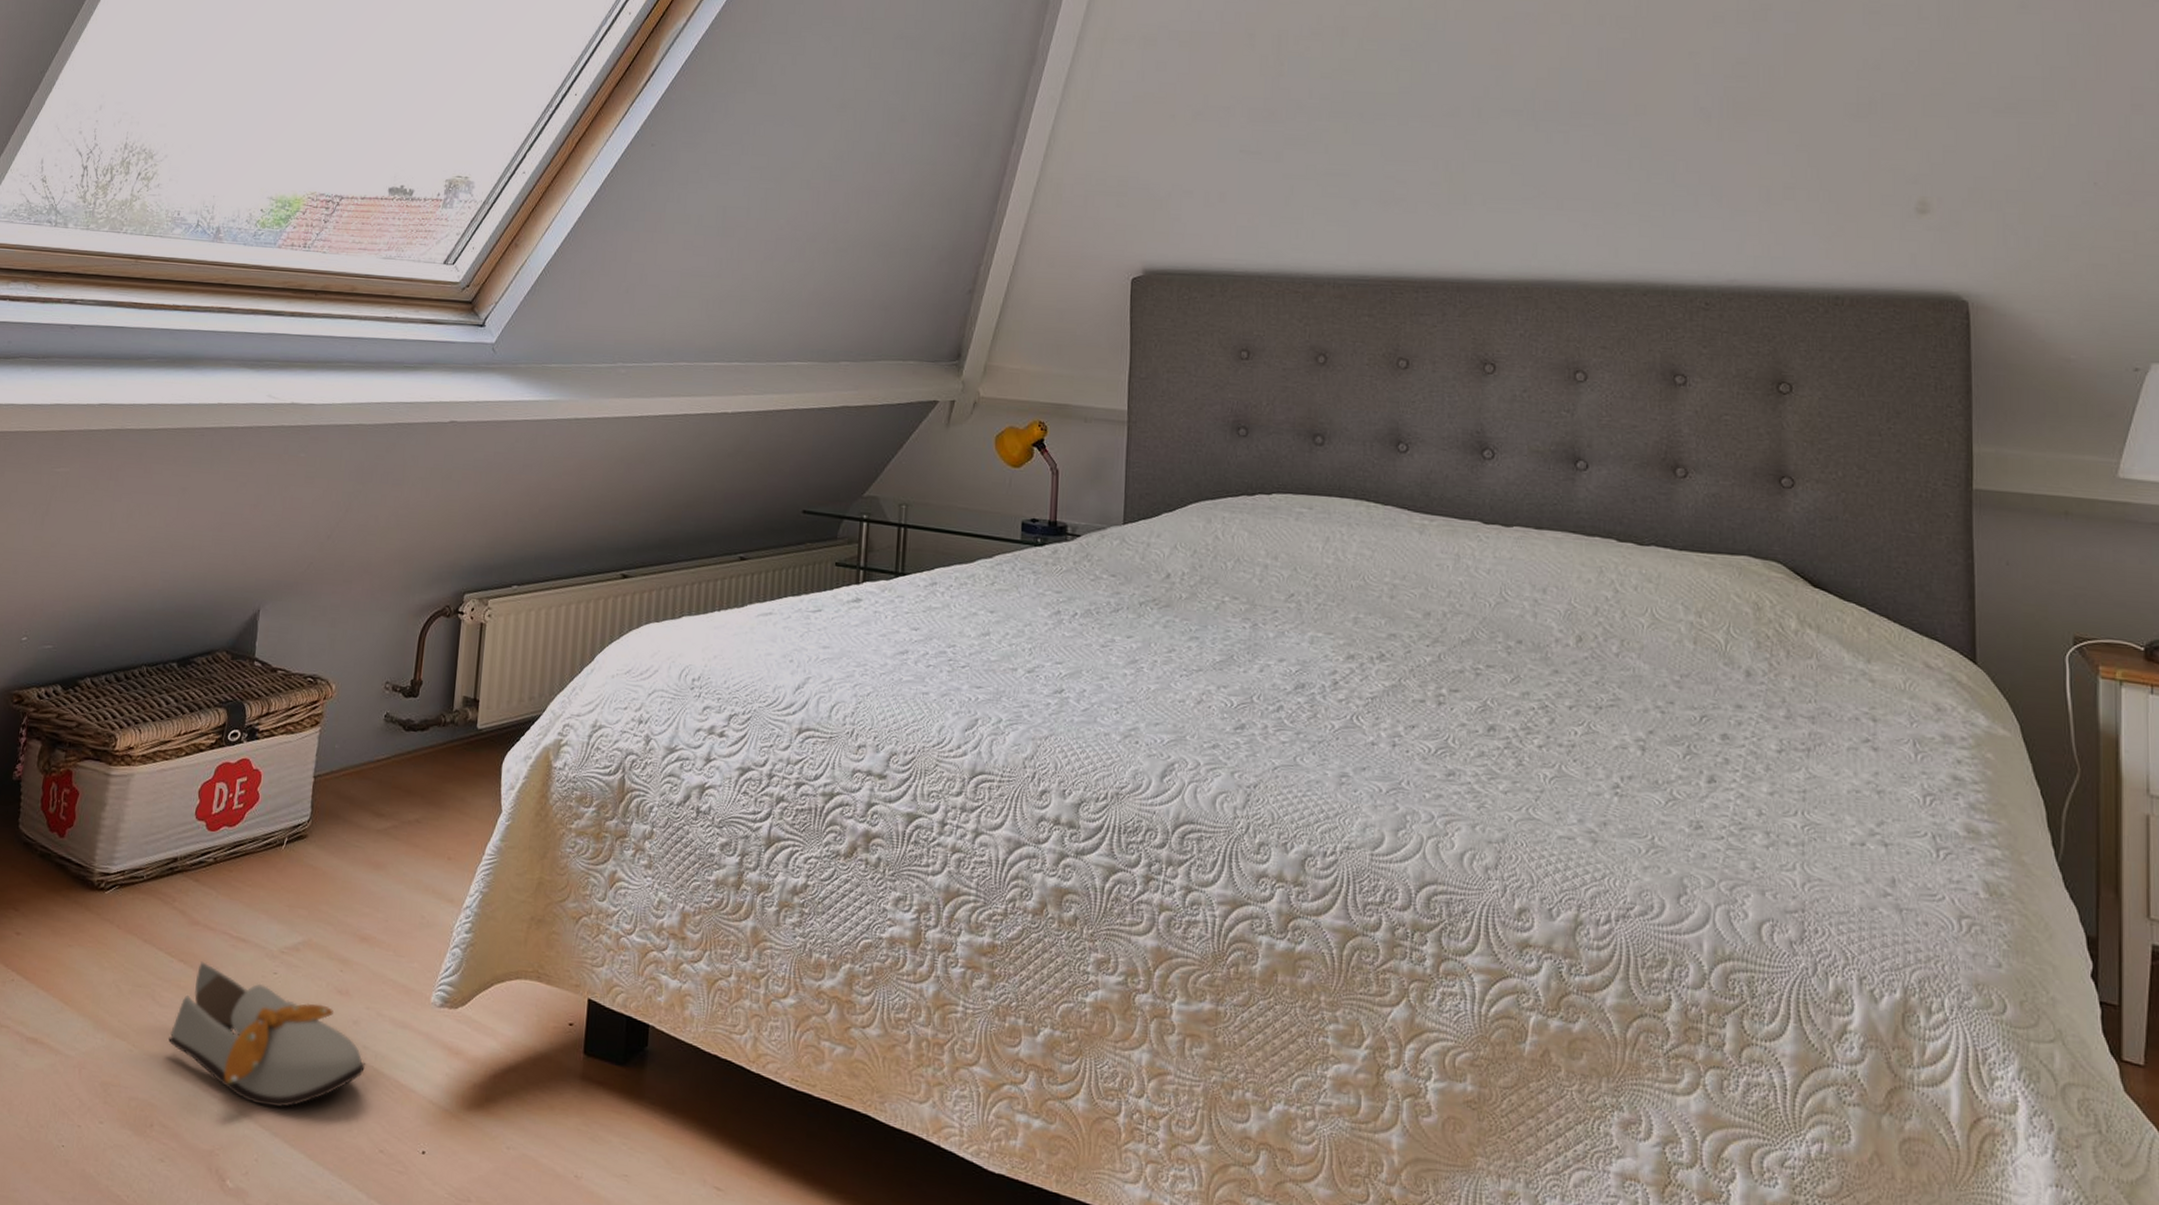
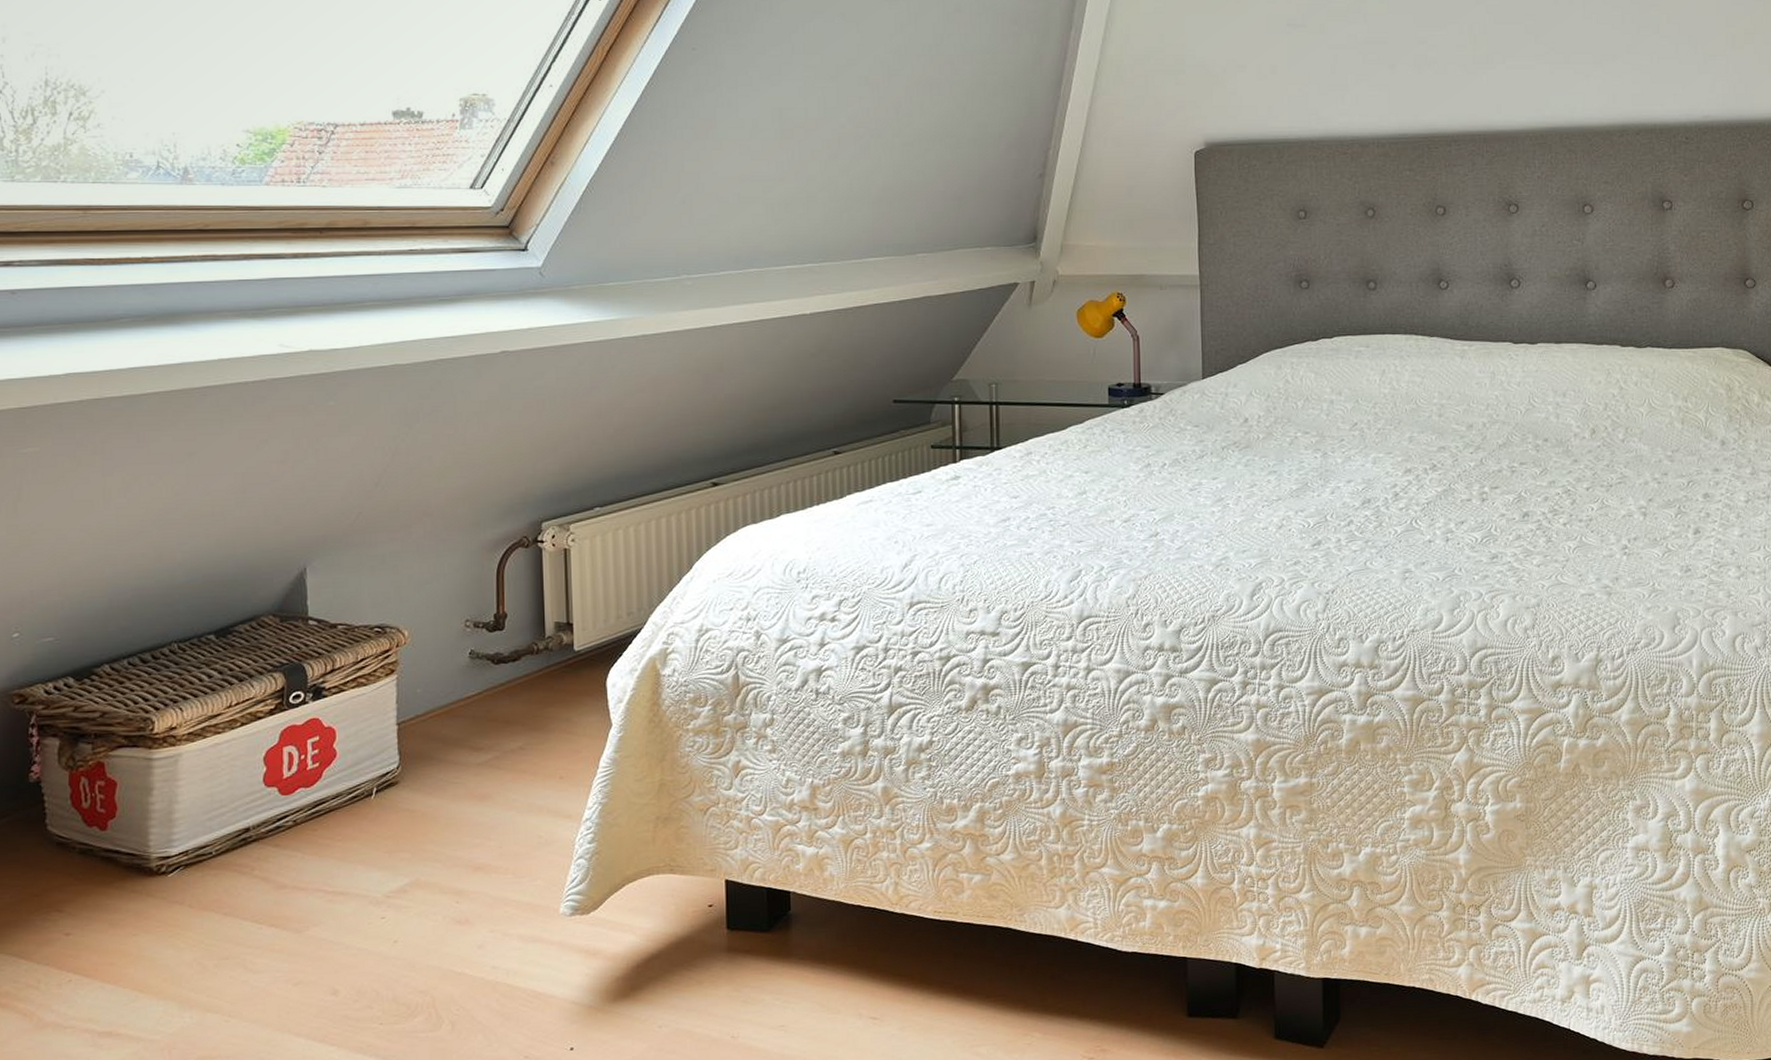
shoe: present [168,961,366,1108] -> none [270,922,498,1043]

